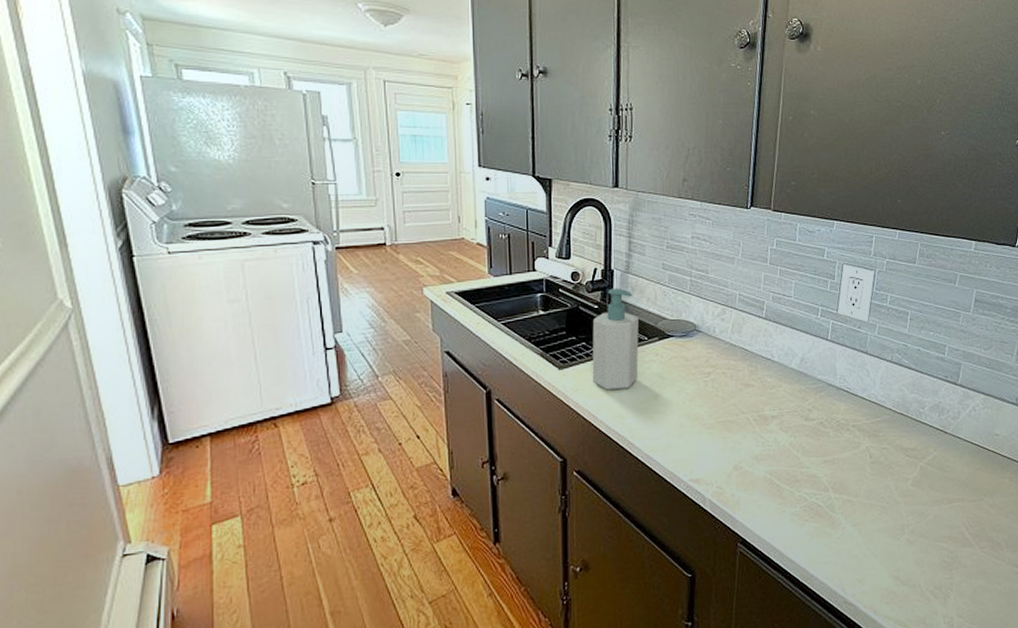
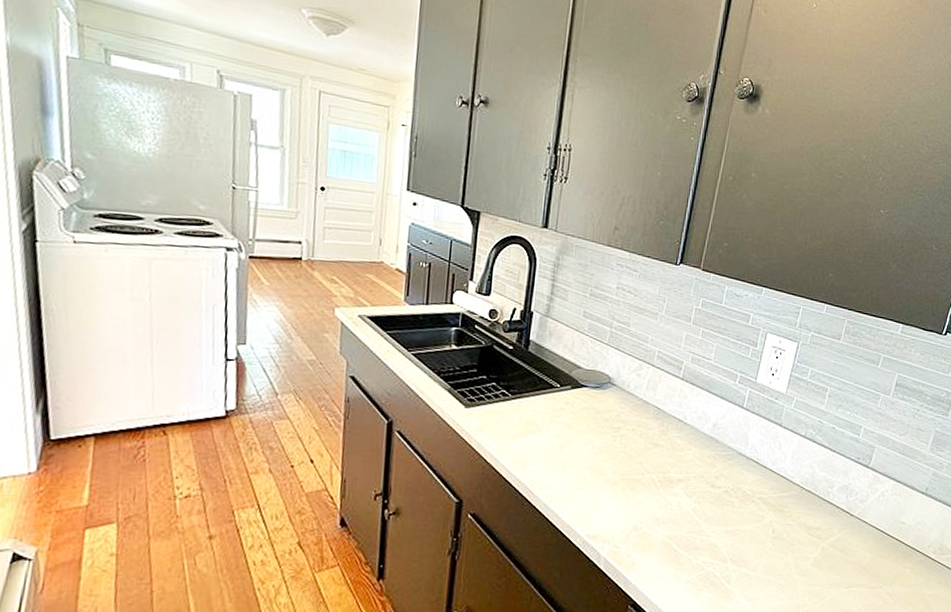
soap bottle: present [592,288,639,390] -> none [498,330,553,435]

